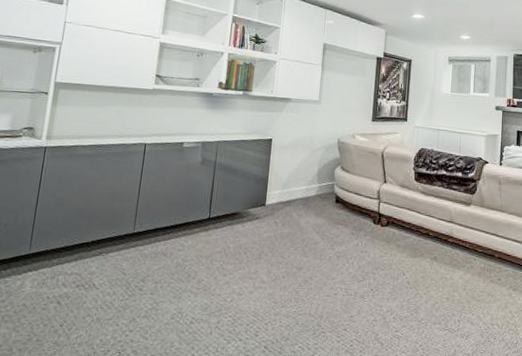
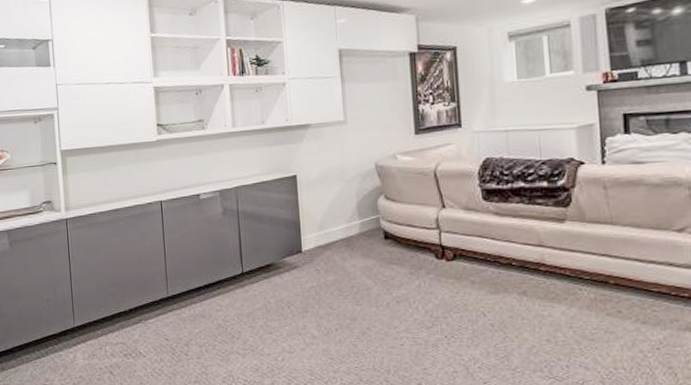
books: present [217,59,255,92] -> none [223,89,264,129]

